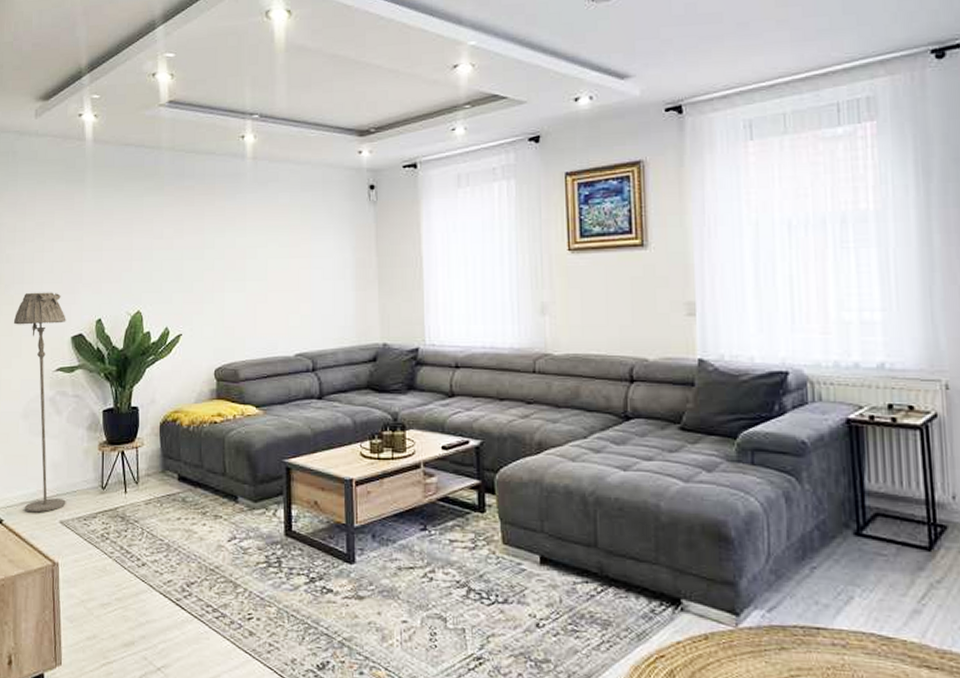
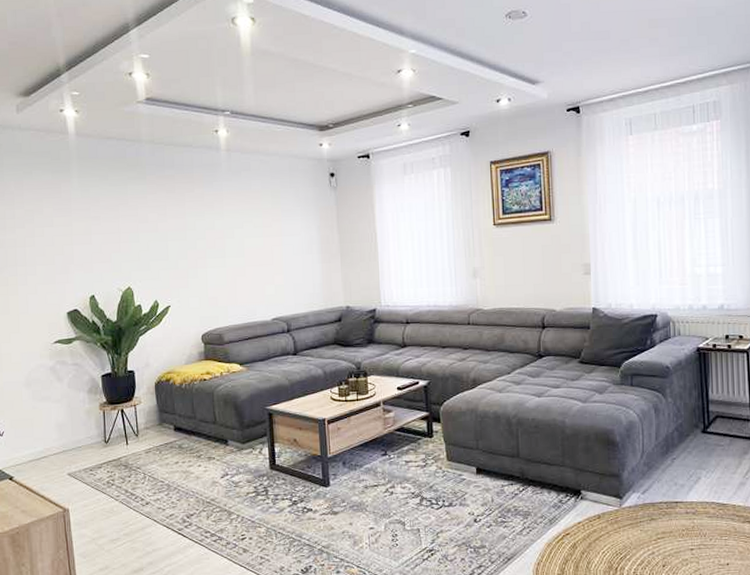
floor lamp: present [13,292,66,513] -> none [9,273,72,468]

